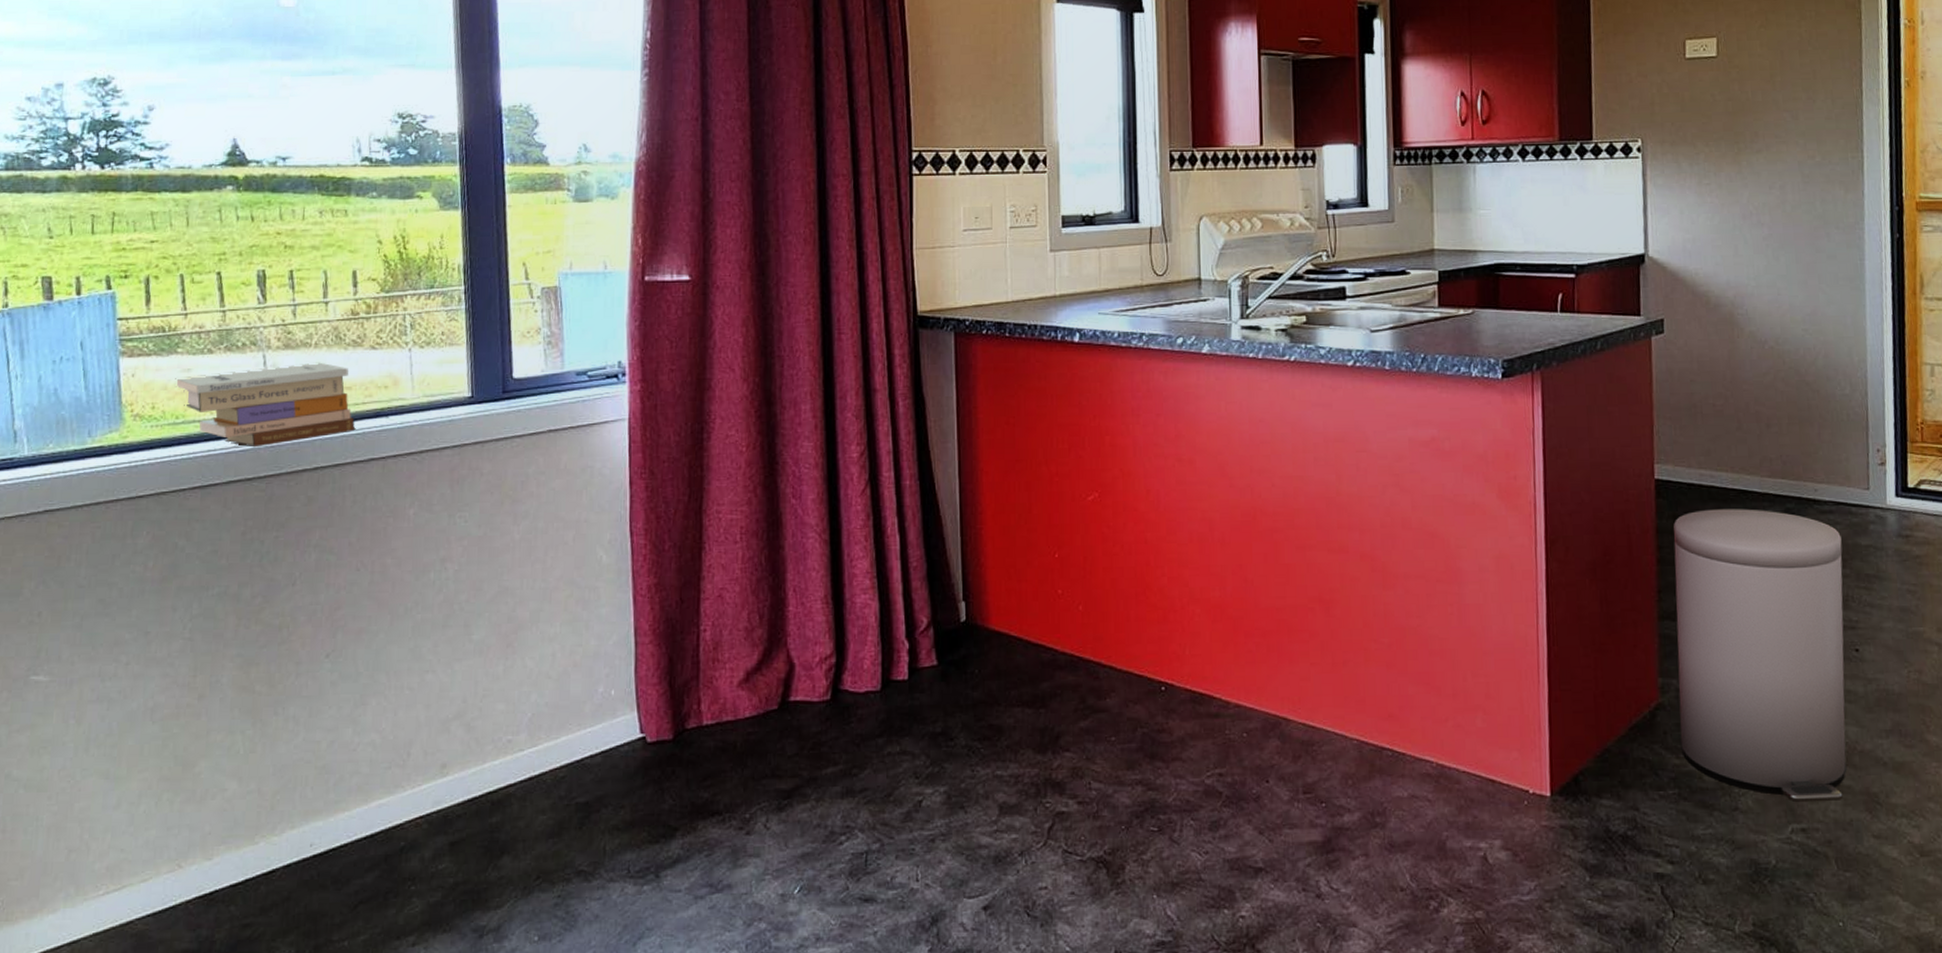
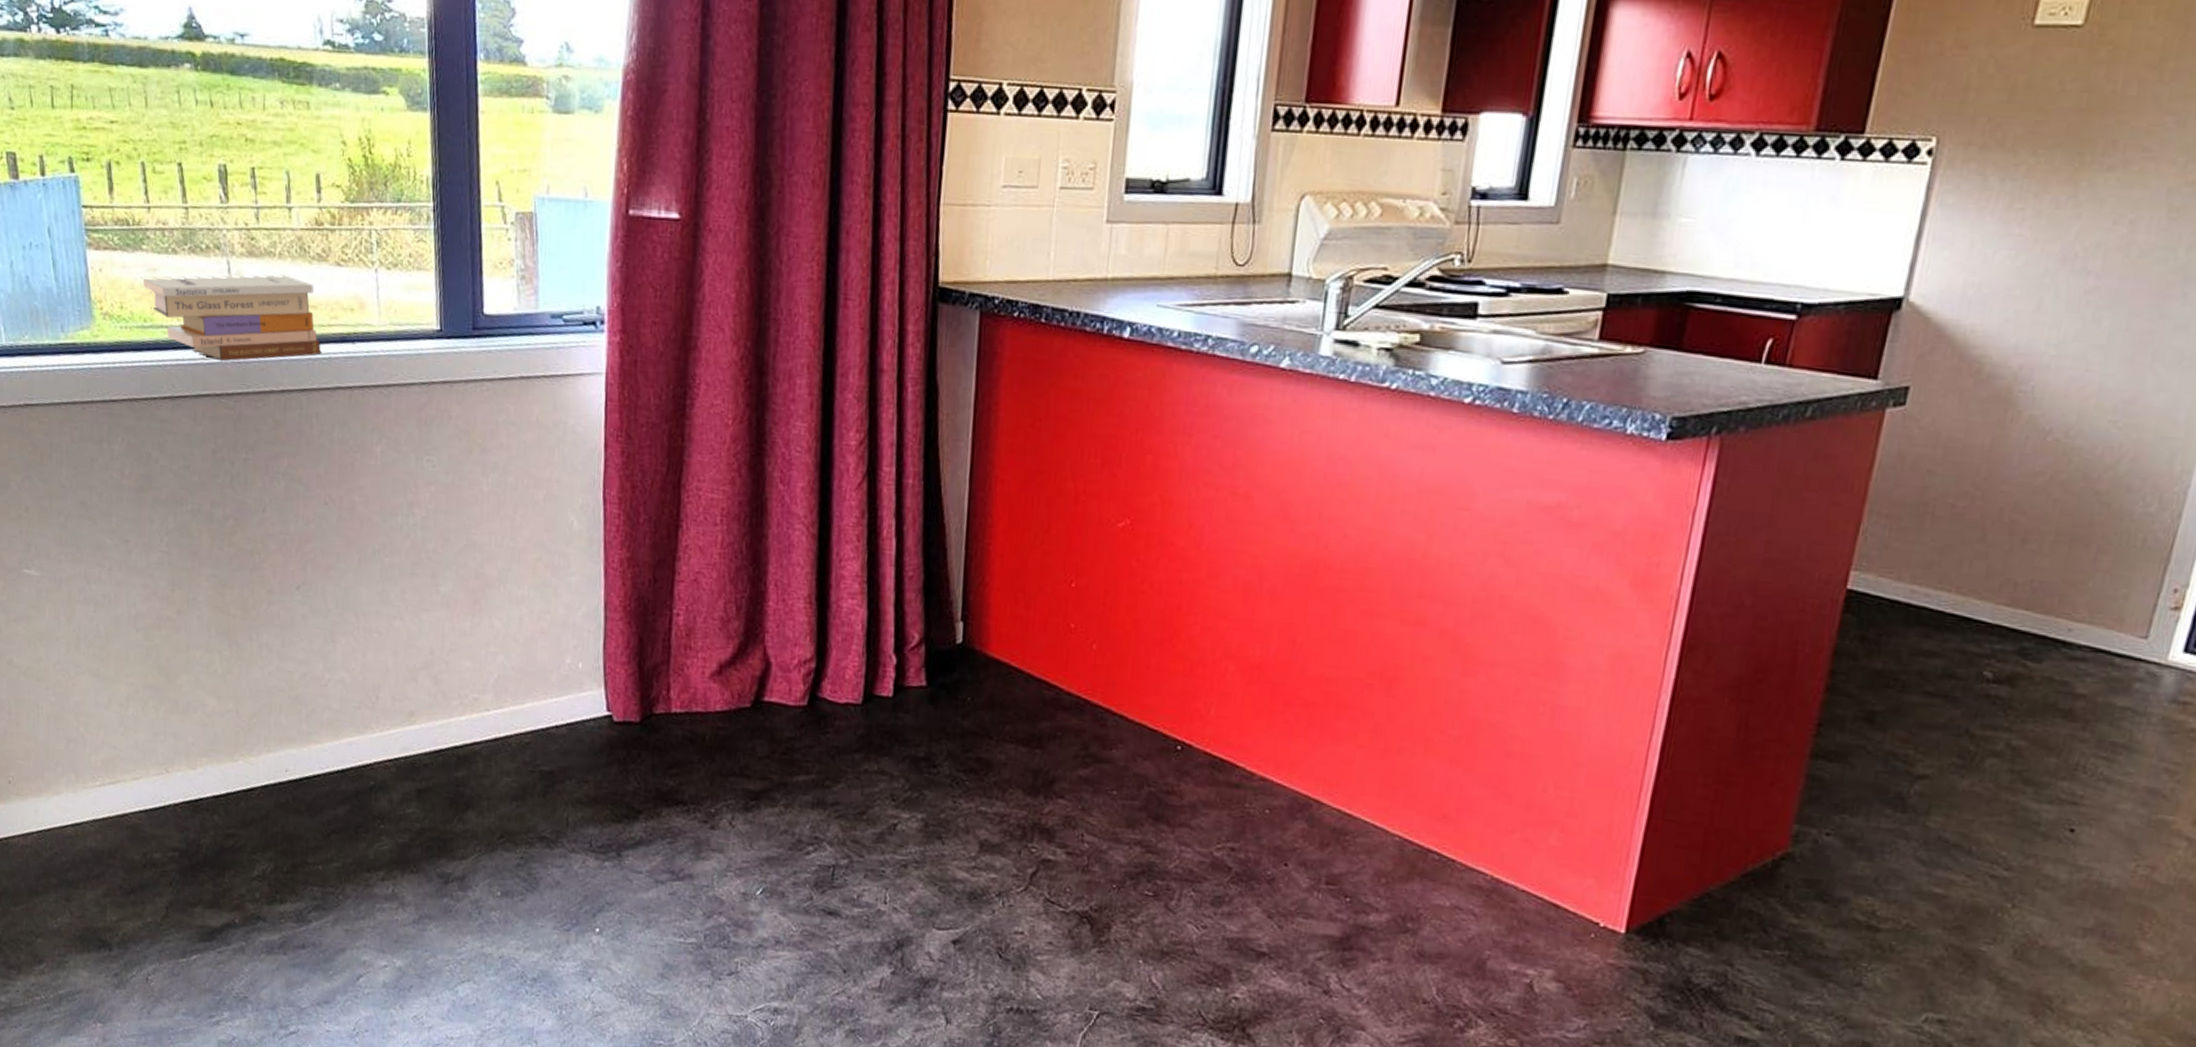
pedal bin: present [1673,509,1847,803] -> none [1802,634,2090,997]

